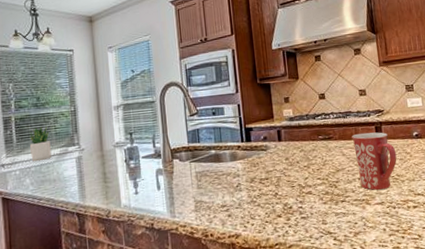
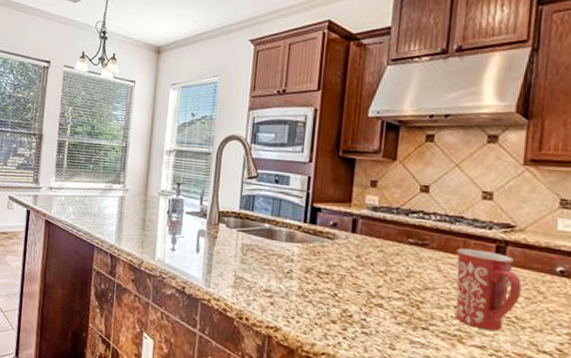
planter: present [28,125,52,162] -> none [77,156,98,193]

